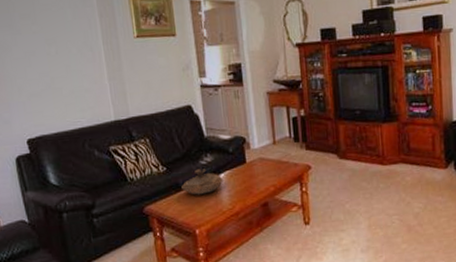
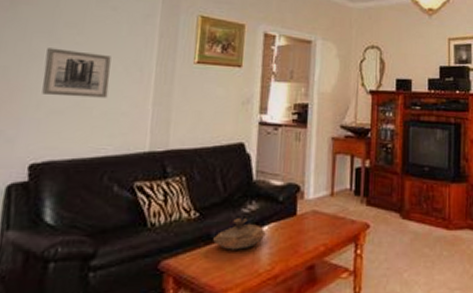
wall art: none [12,39,71,81] -> present [42,48,112,98]

